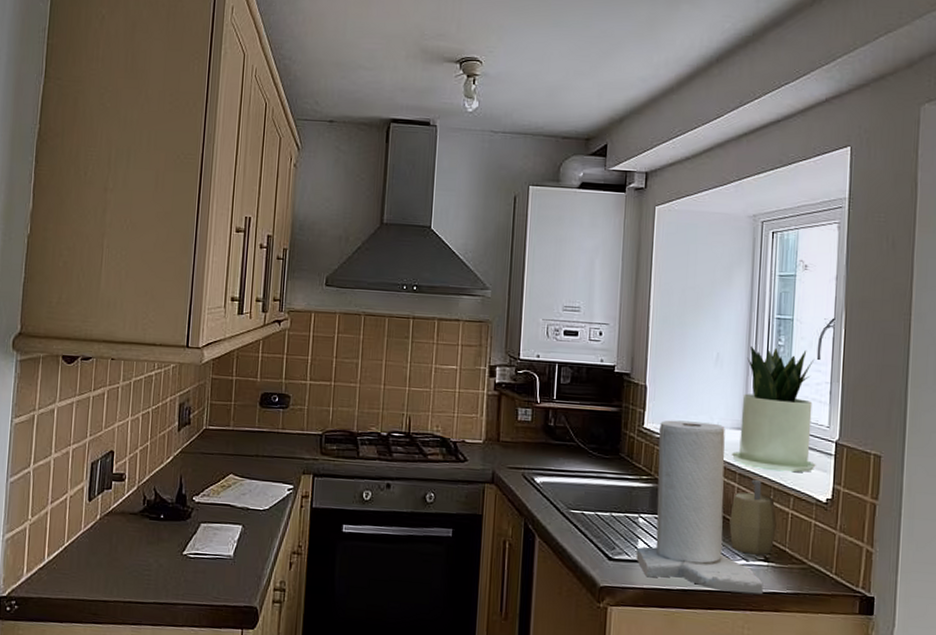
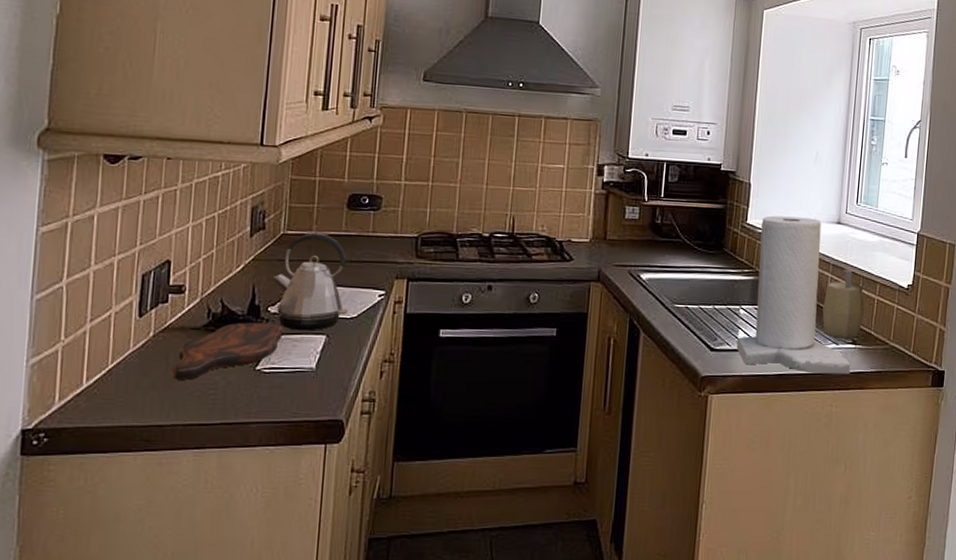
cutting board: none [113,509,205,561] -> present [170,322,283,380]
kettle: none [196,428,261,521] -> present [272,232,348,331]
planter: present [731,345,816,473] -> none [826,145,903,262]

